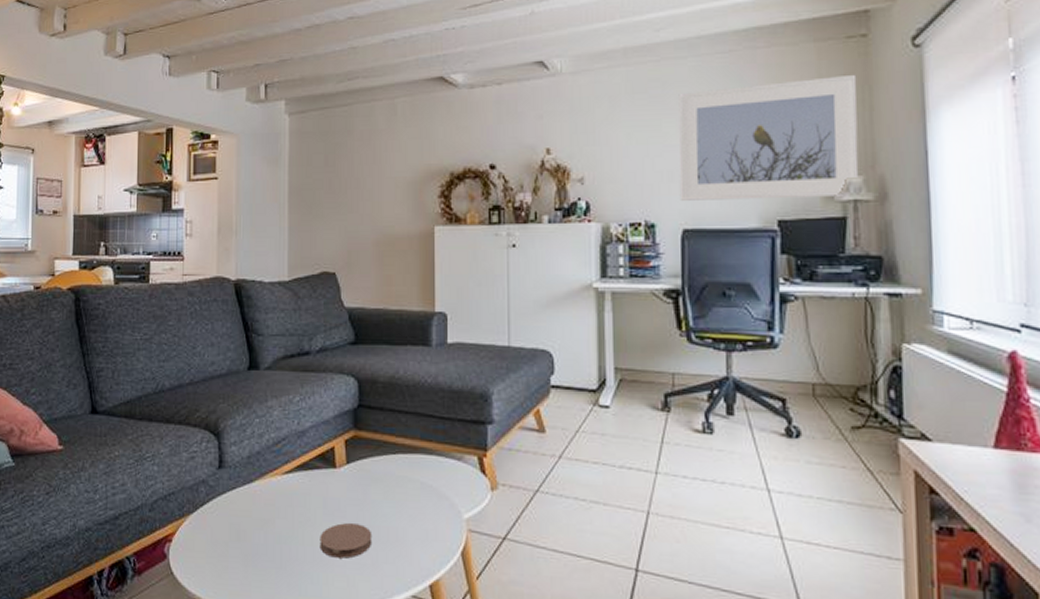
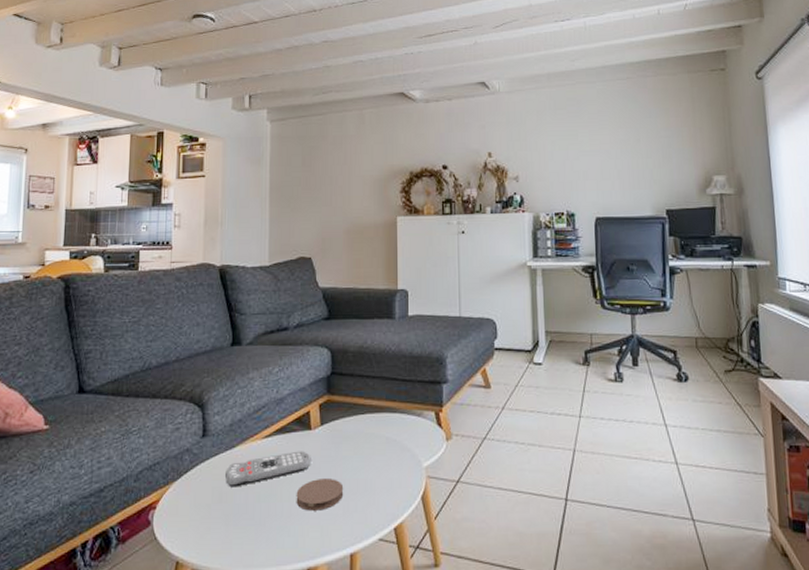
remote control: none [243,490,336,526] -> present [225,451,311,488]
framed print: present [678,74,859,201] -> none [590,98,723,195]

